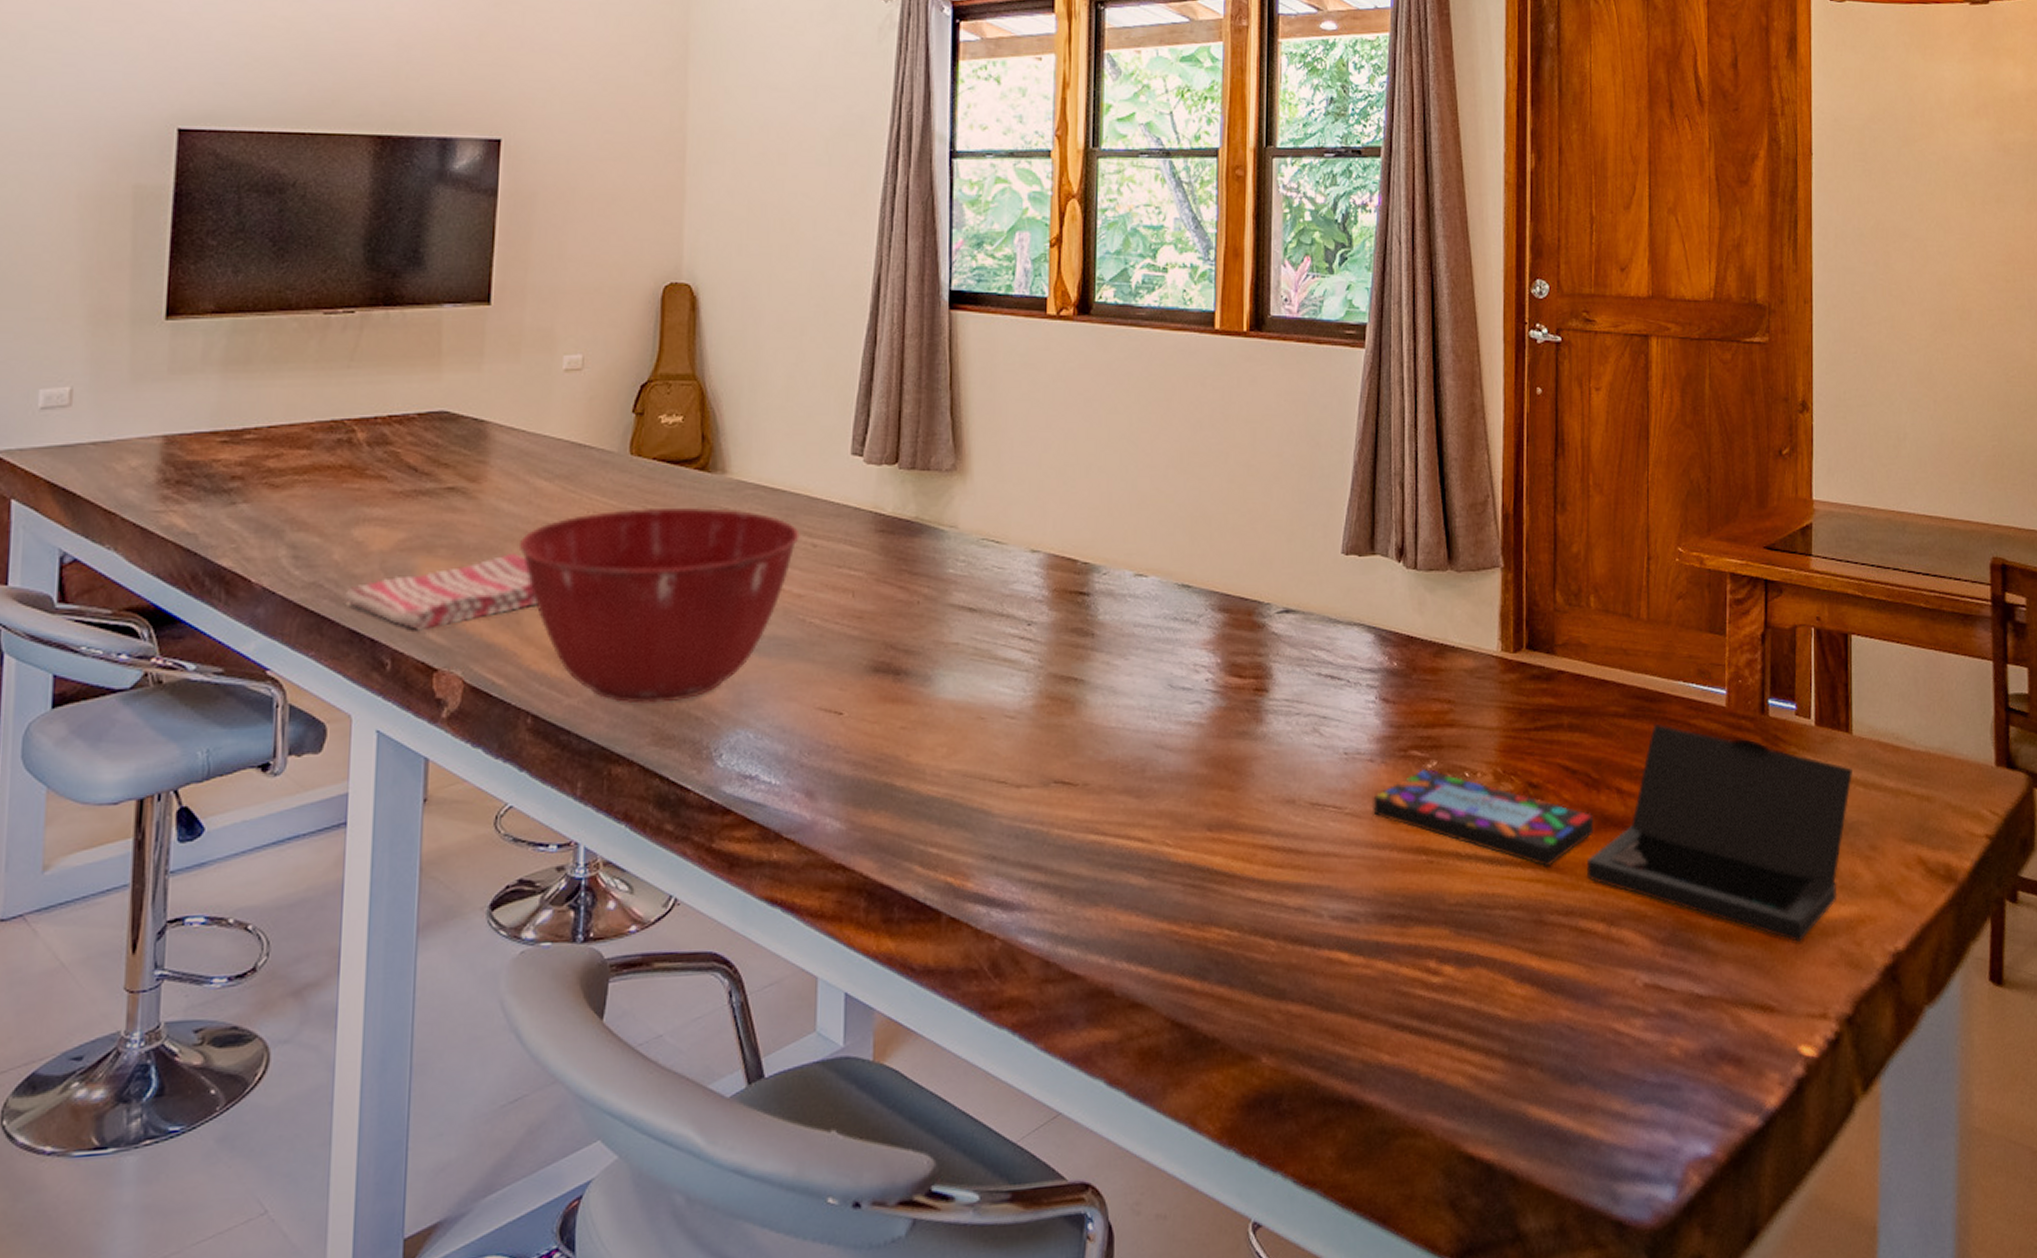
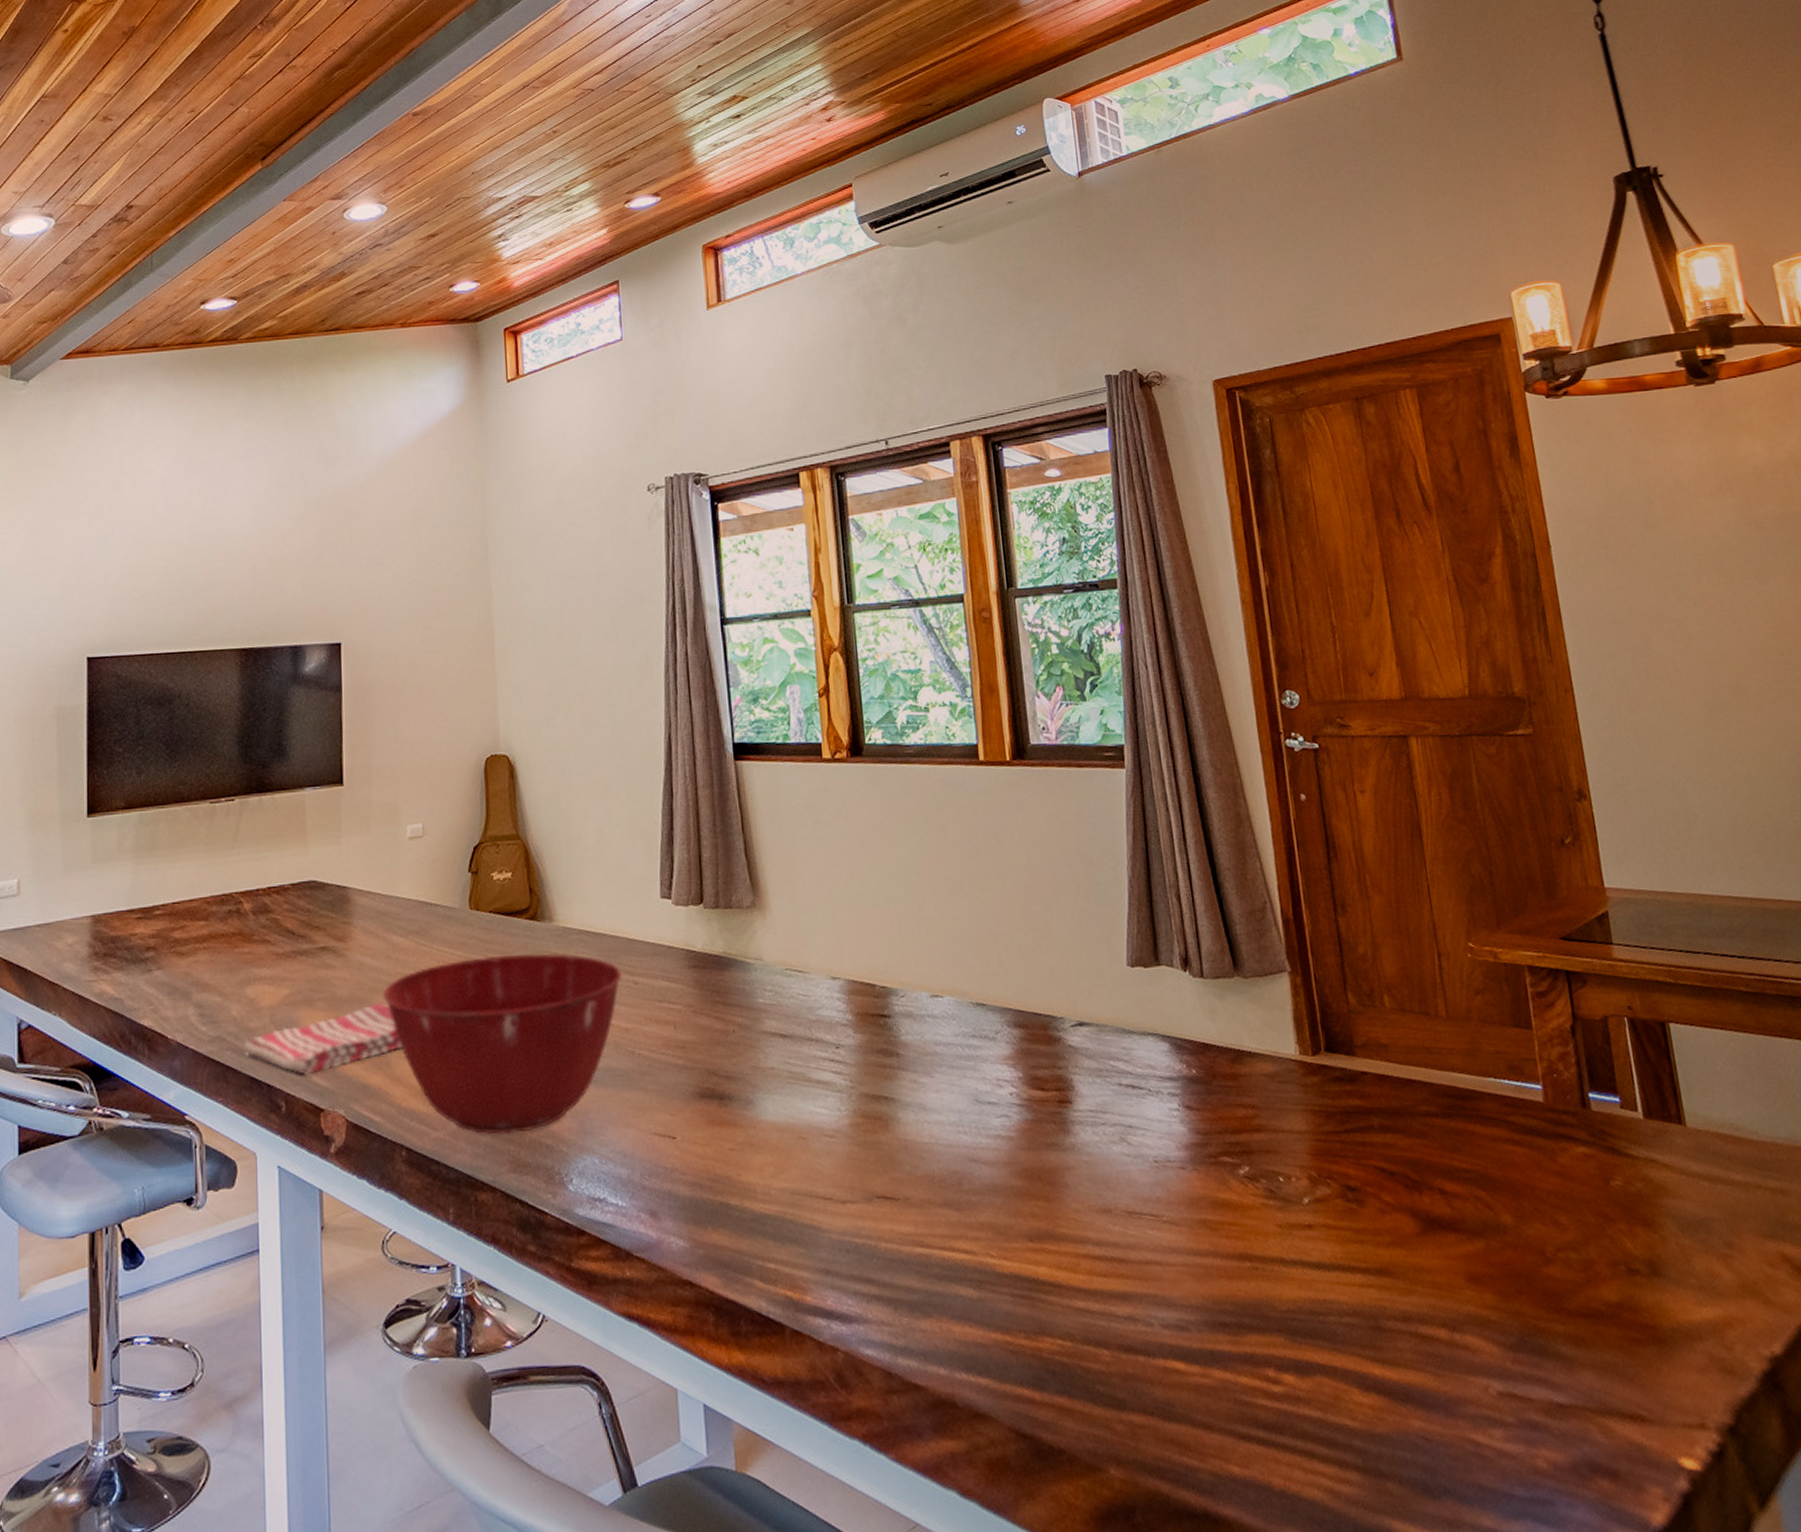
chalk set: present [1373,723,1852,943] -> none [1189,1121,1697,1348]

